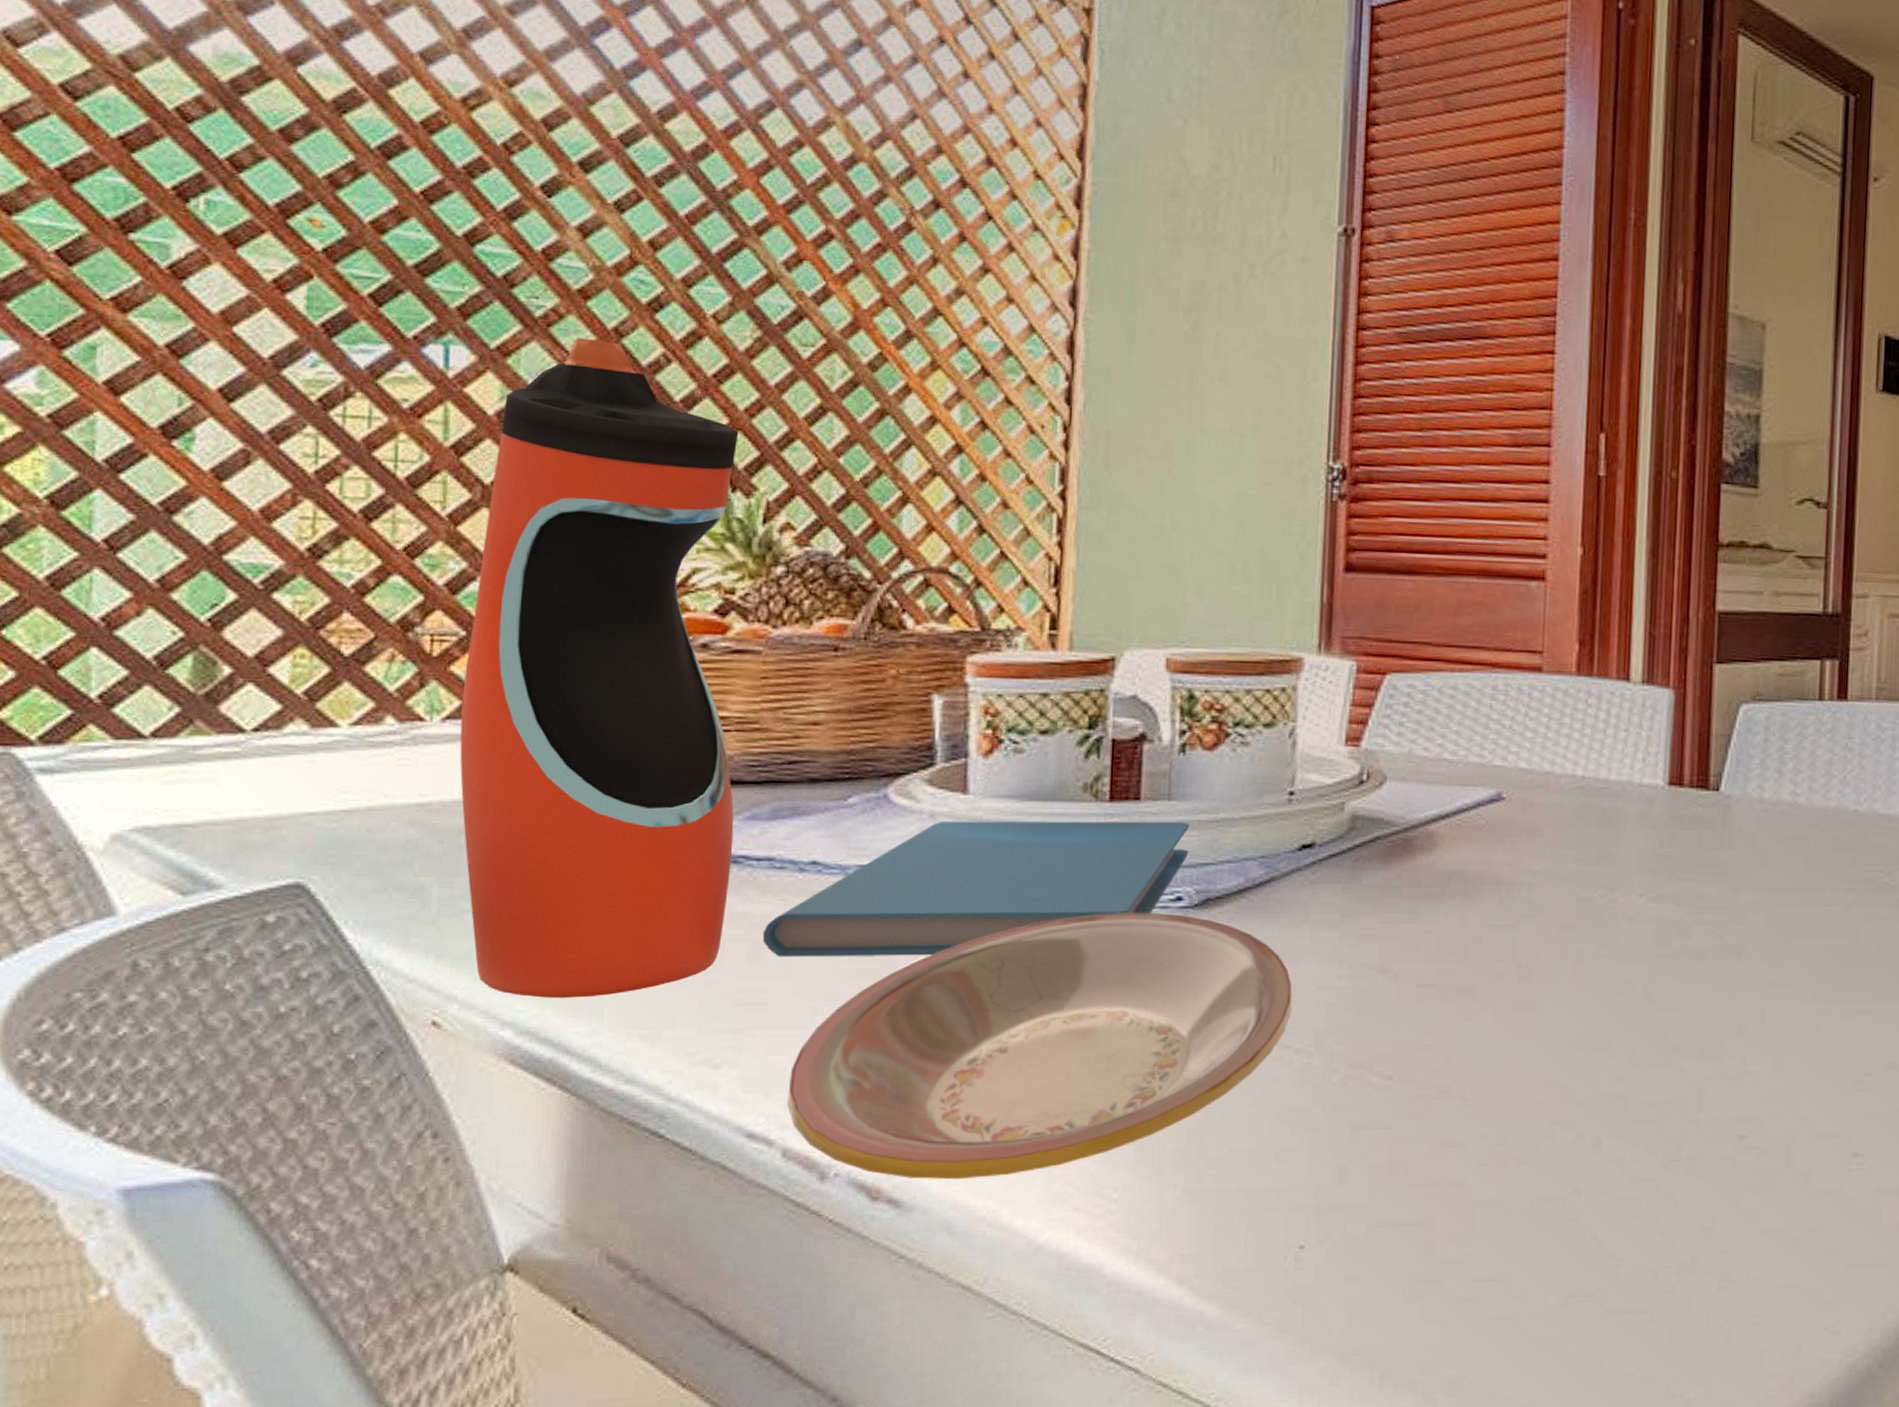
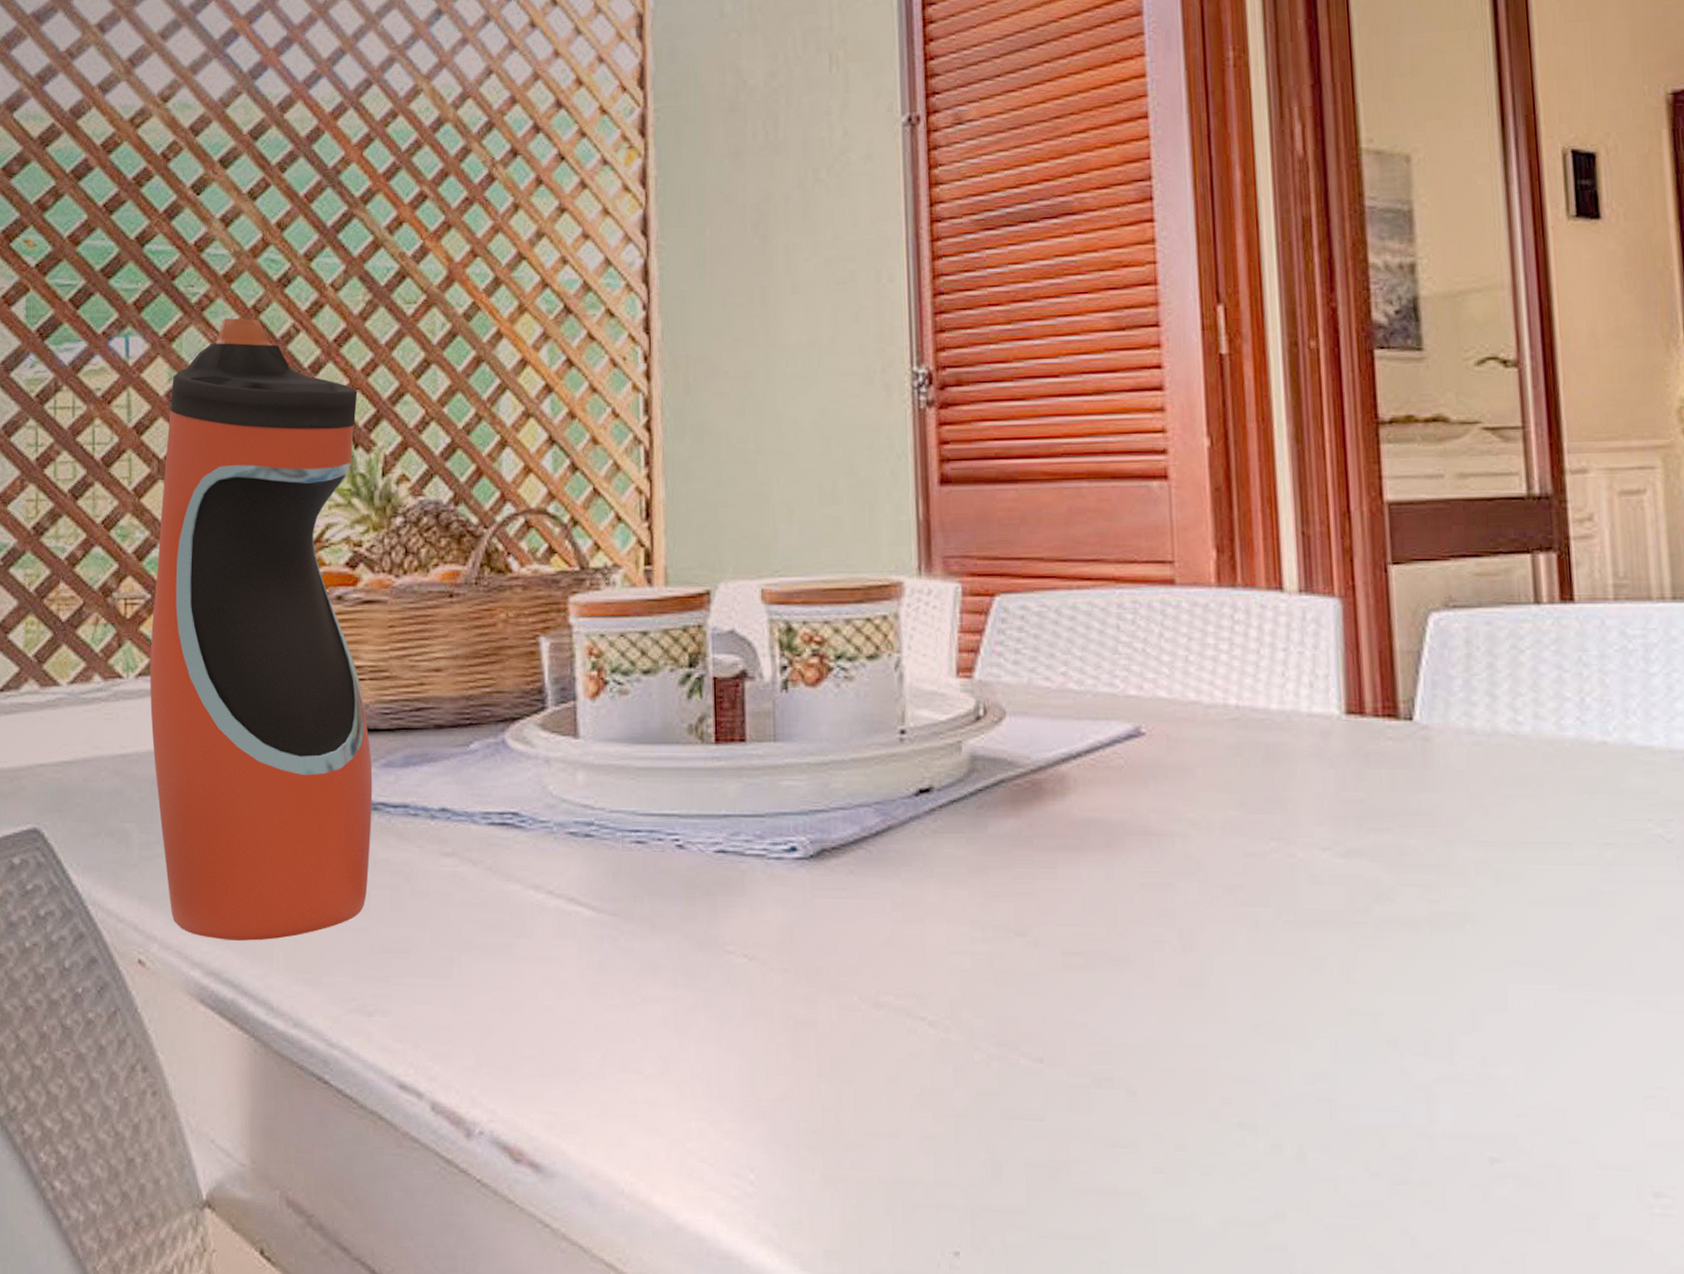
book: present [762,821,1189,957] -> none [402,764,799,907]
plate: present [786,913,1293,1180] -> none [432,864,923,1147]

